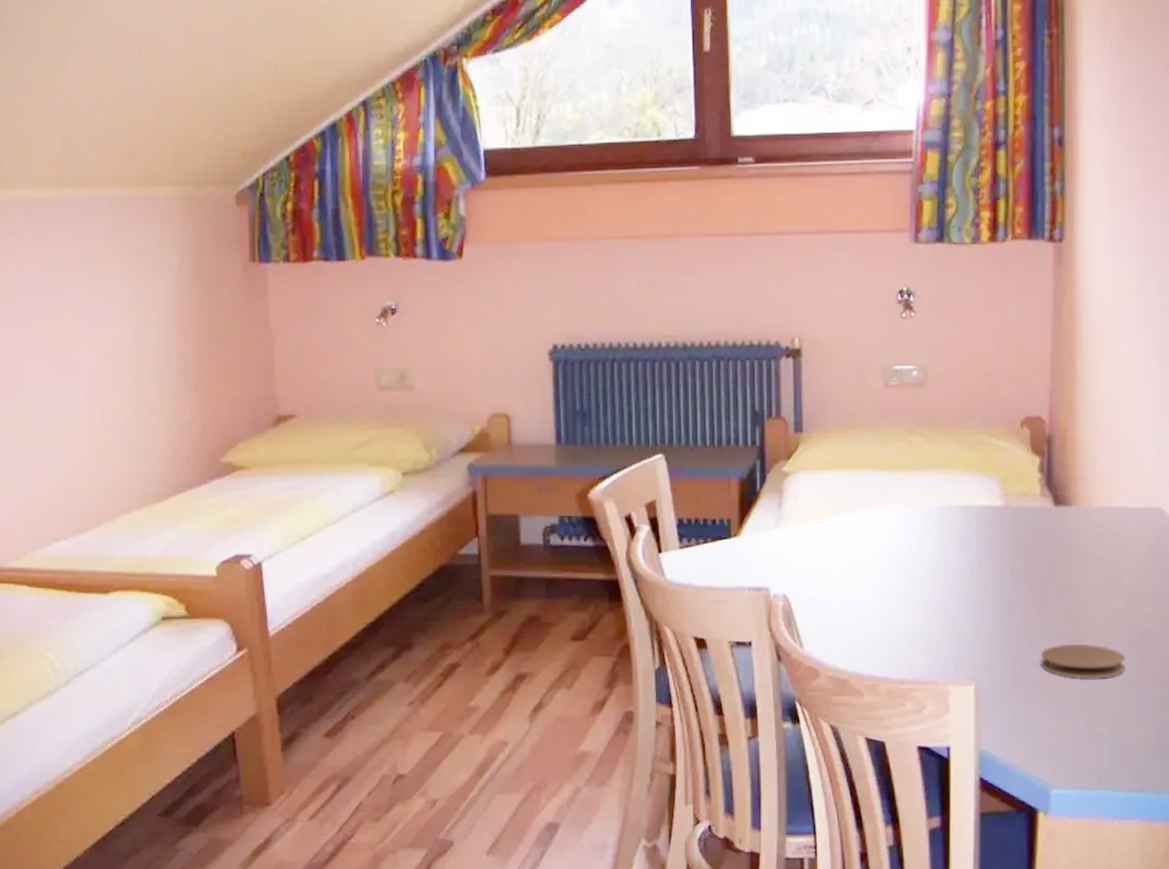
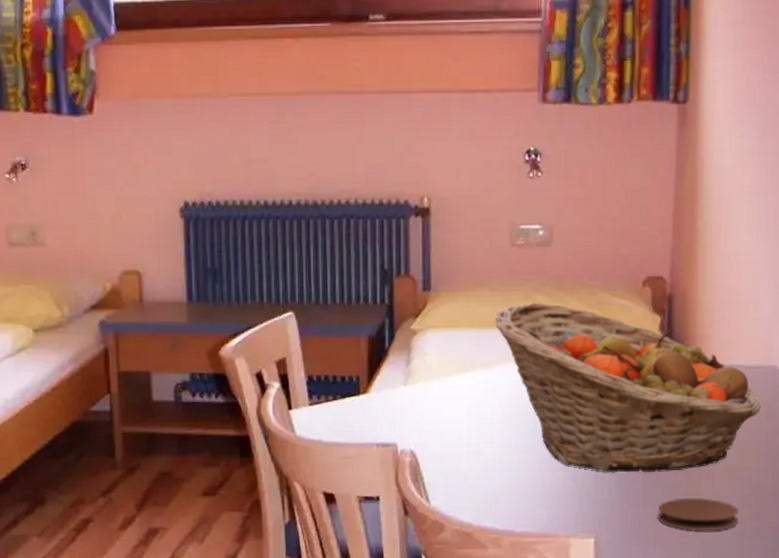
fruit basket: none [869,444,1146,619] -> present [495,302,761,473]

